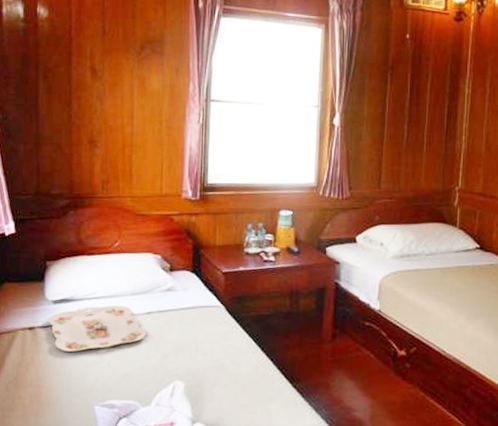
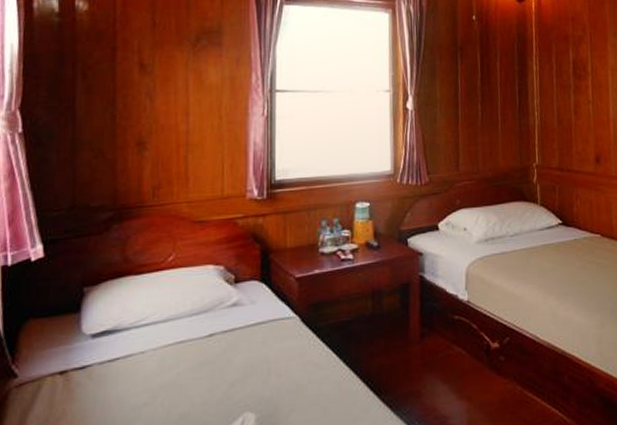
serving tray: present [48,305,146,352] -> none [84,330,208,396]

